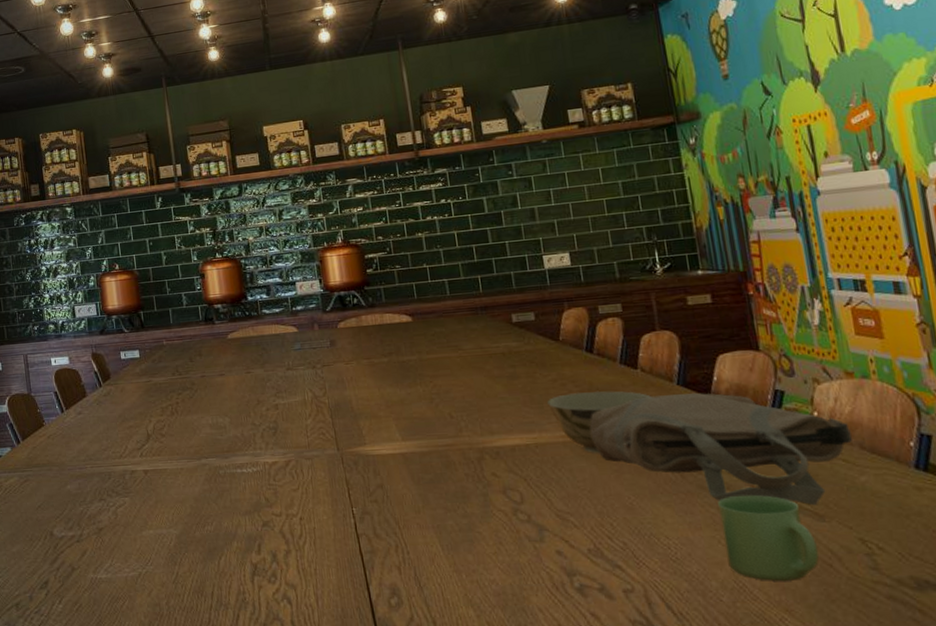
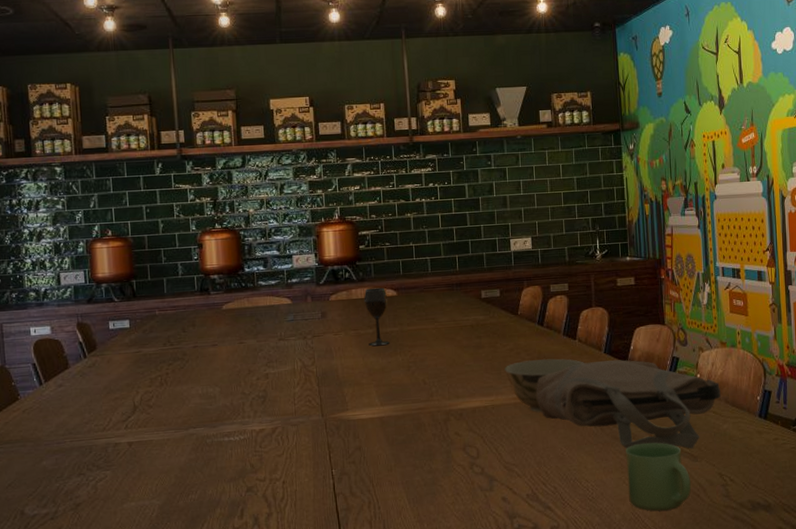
wine glass: none [375,313,408,376] -> present [364,287,390,346]

